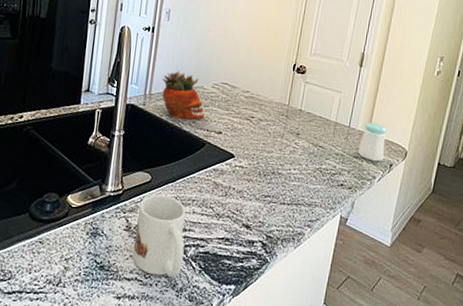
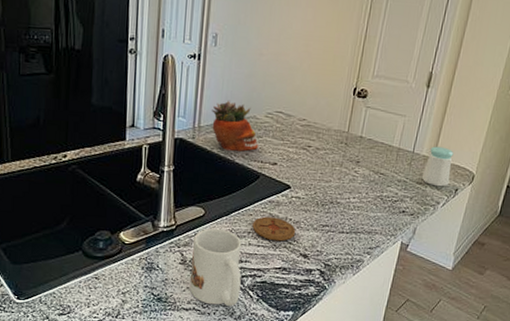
coaster: none [197,184,239,211] -> present [252,216,296,242]

